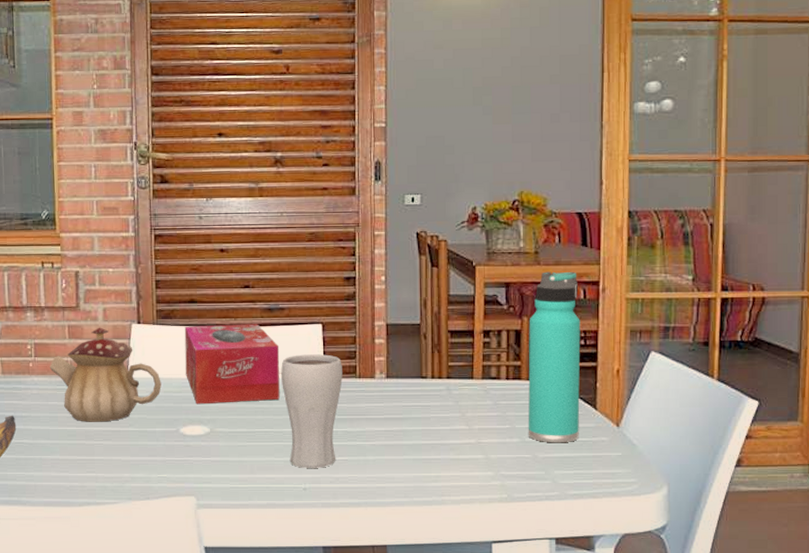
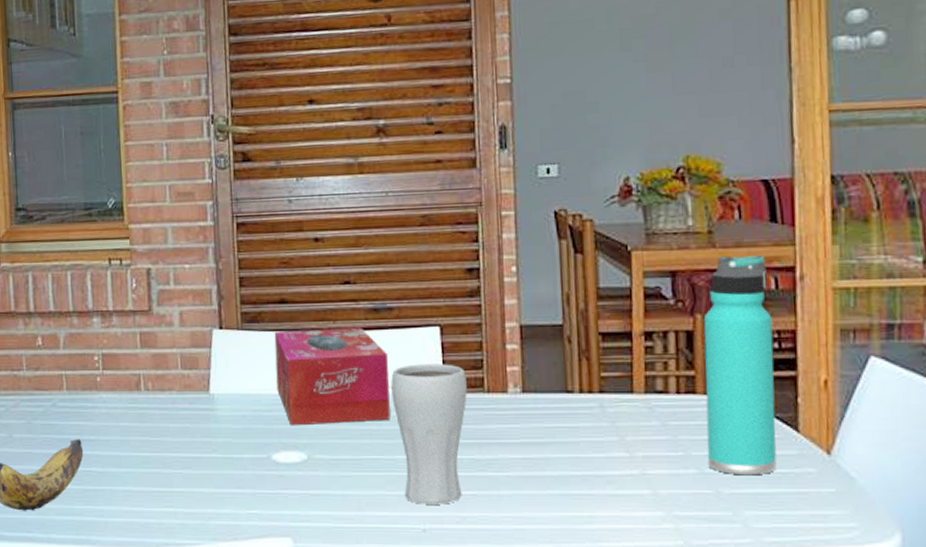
teapot: present [49,327,161,422] -> none [119,334,249,447]

